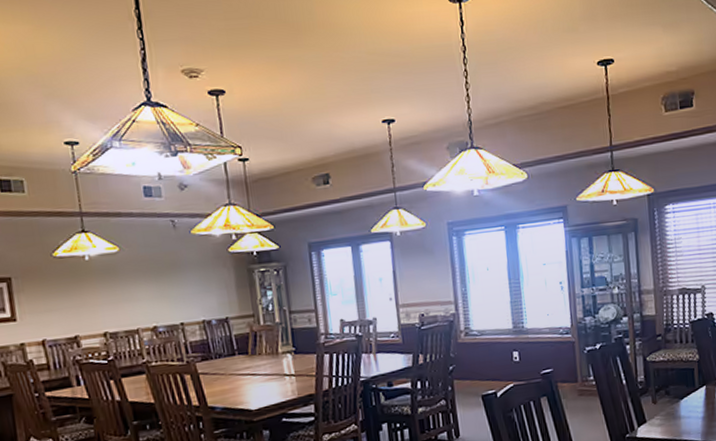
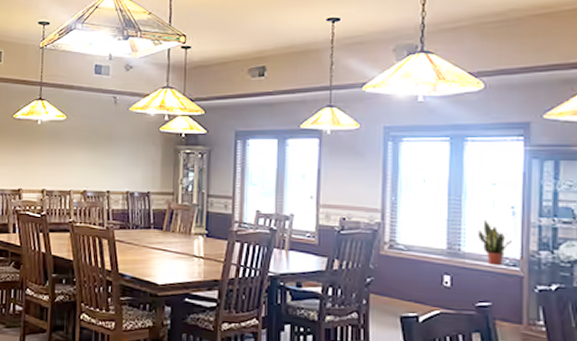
potted plant: none [536,296,564,337] -> present [478,219,513,266]

